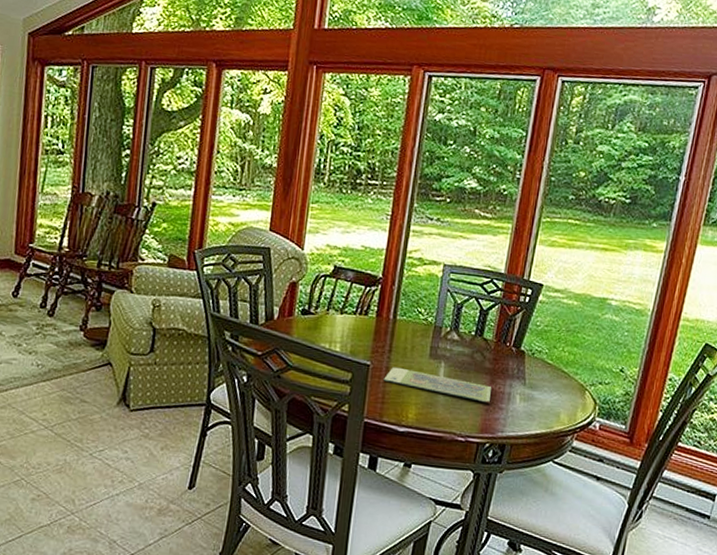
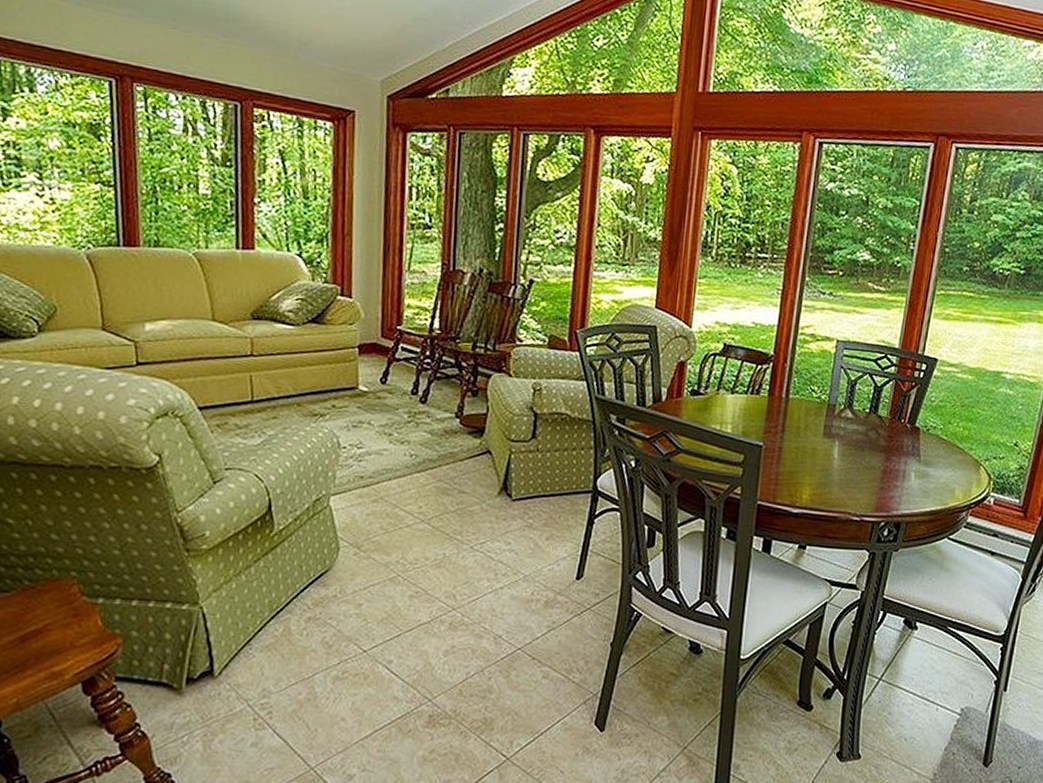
cash: present [383,367,491,403] -> none [777,447,886,481]

